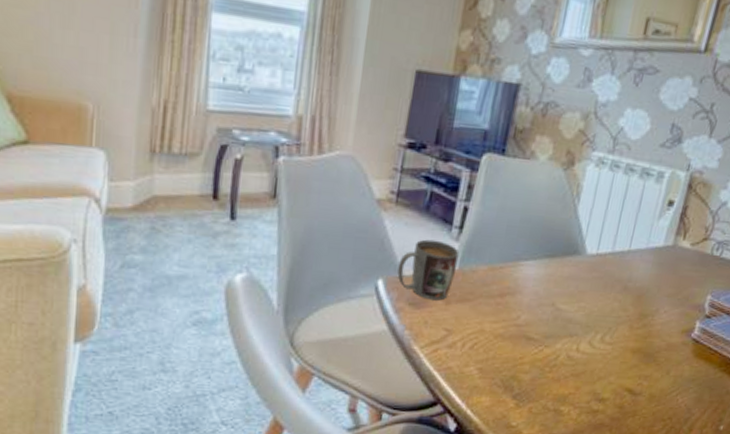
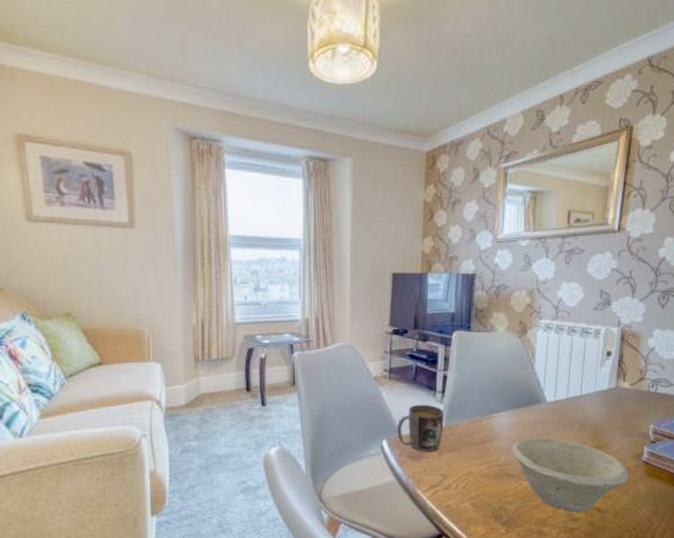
bowl: none [536,296,673,392] -> present [512,438,629,513]

